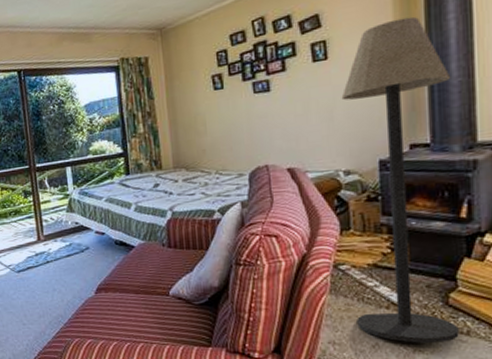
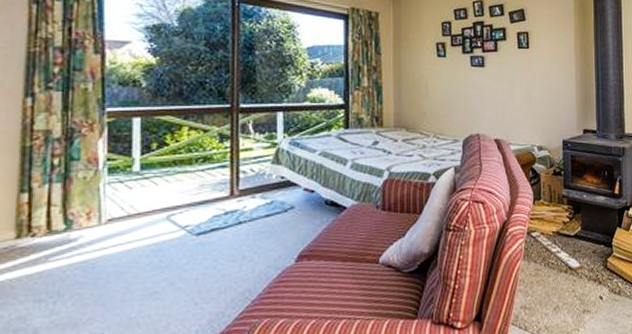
floor lamp: present [341,16,459,343] -> none [538,27,614,304]

